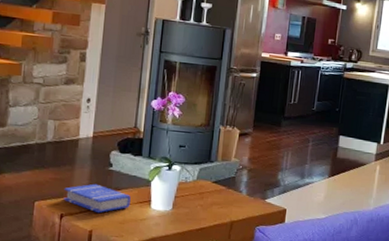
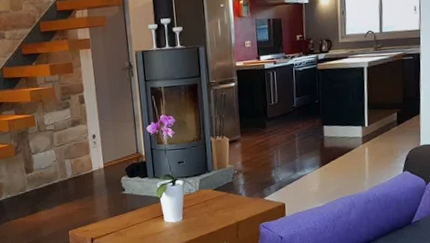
book: present [63,183,131,213] -> none [89,207,146,232]

